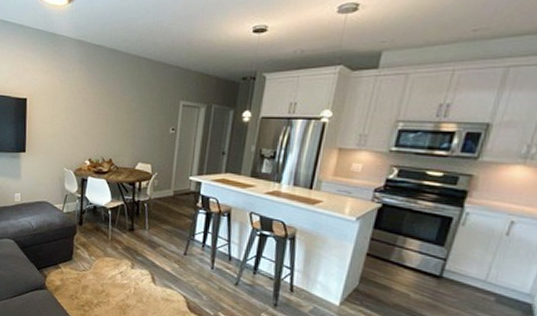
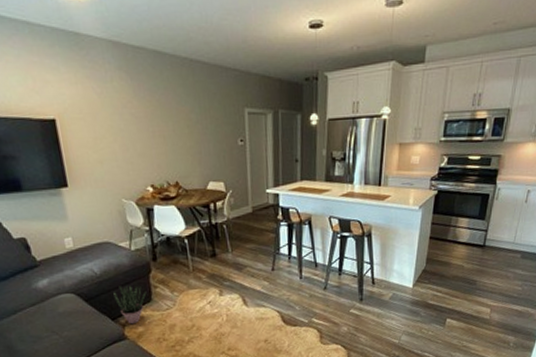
potted plant: none [43,241,69,278] -> present [113,286,147,325]

